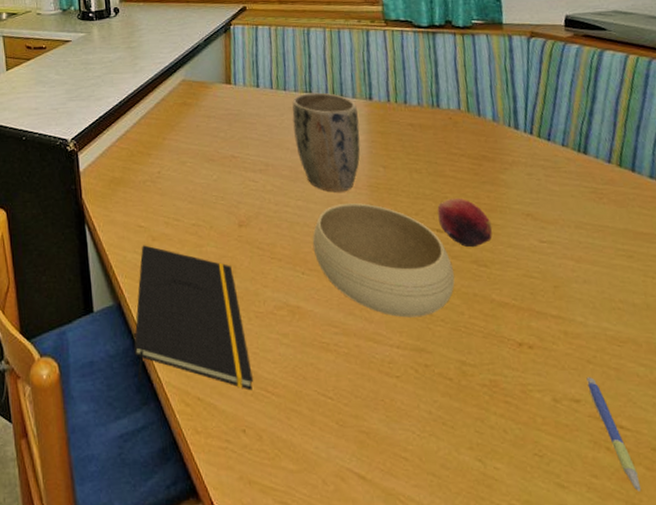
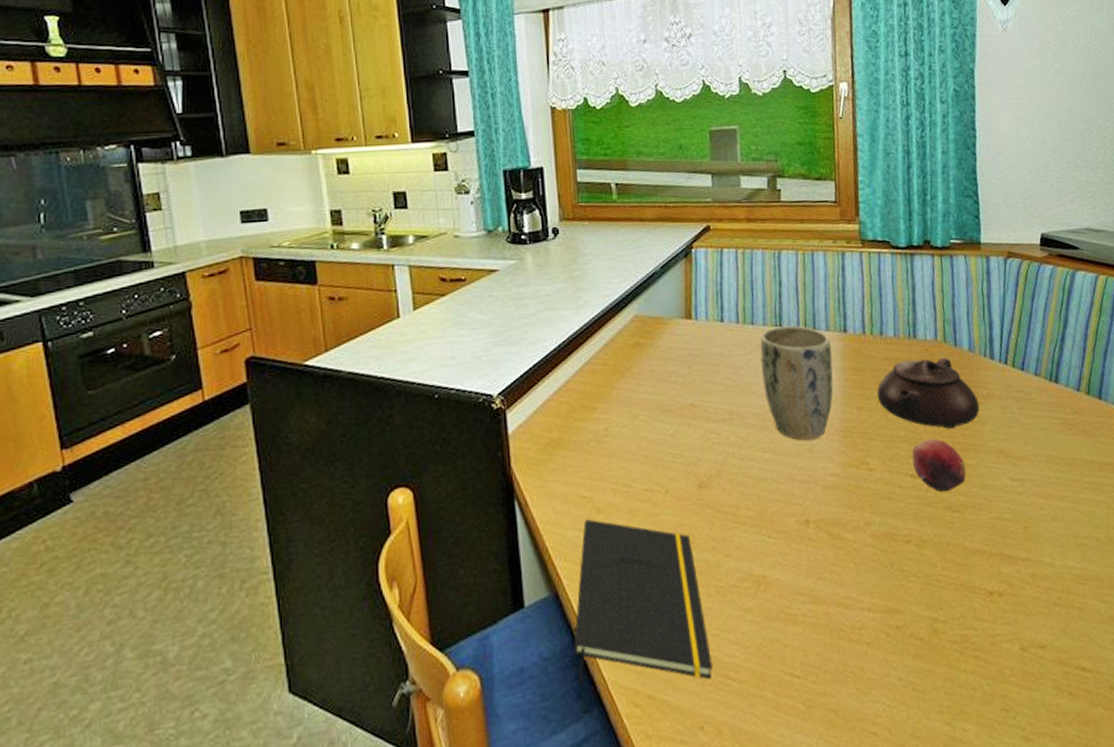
bowl: present [312,203,455,318] -> none [780,451,928,577]
teapot: none [402,126,505,190] -> present [876,358,980,429]
pen: present [586,377,642,492] -> none [1052,620,1100,734]

